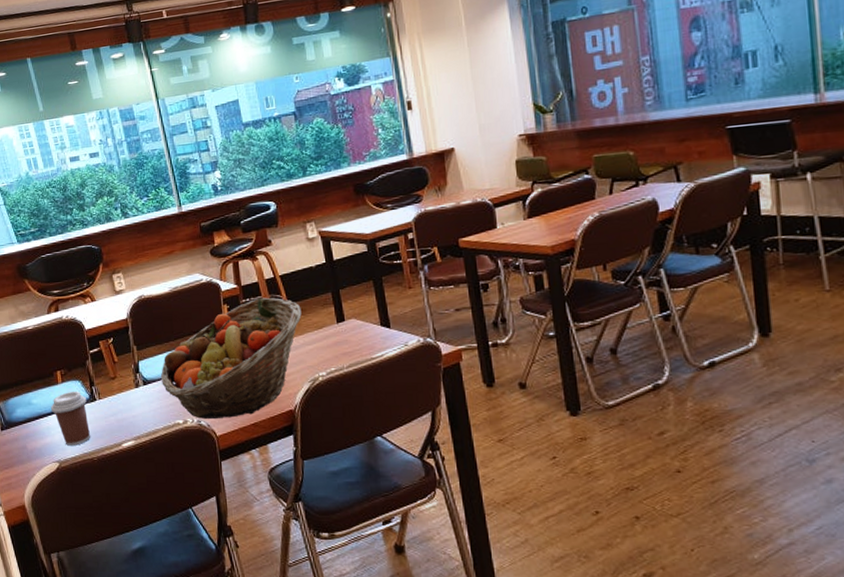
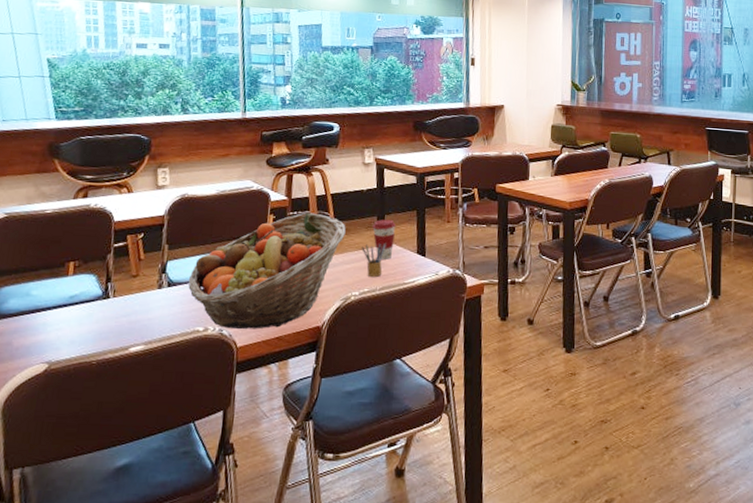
coffee cup: present [51,391,90,446] -> none [53,285,99,346]
pencil box: none [321,318,347,355] -> present [362,243,386,277]
coffee cup: none [328,293,354,336] -> present [372,219,396,259]

